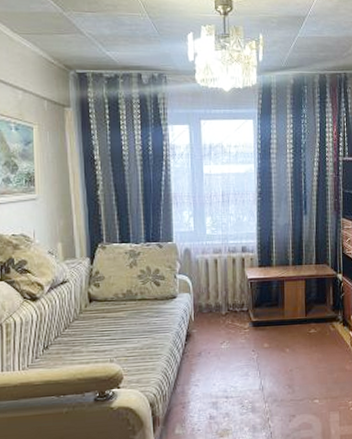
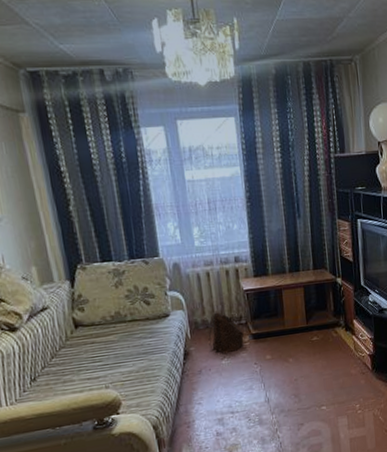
backpack: none [210,296,244,339] -> present [208,311,244,354]

